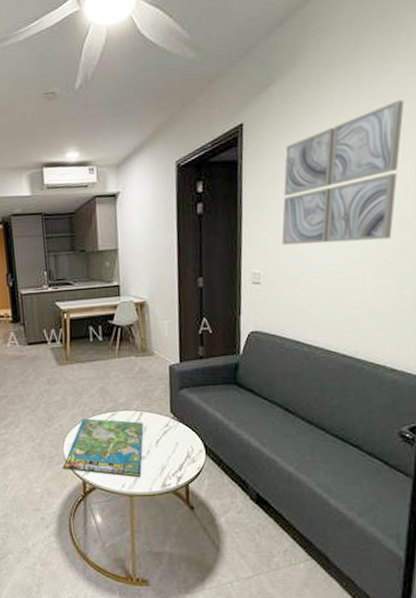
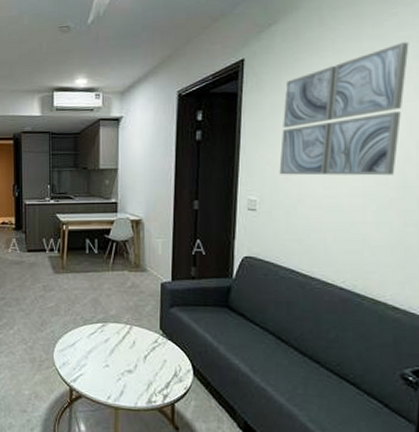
board game: present [62,418,144,478] -> none [51,326,132,391]

